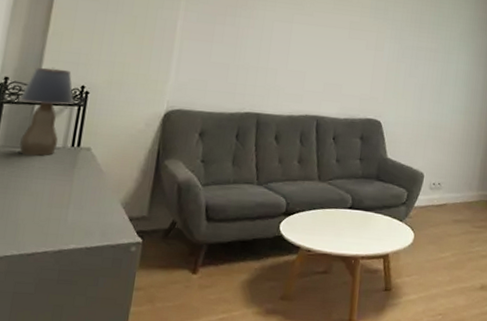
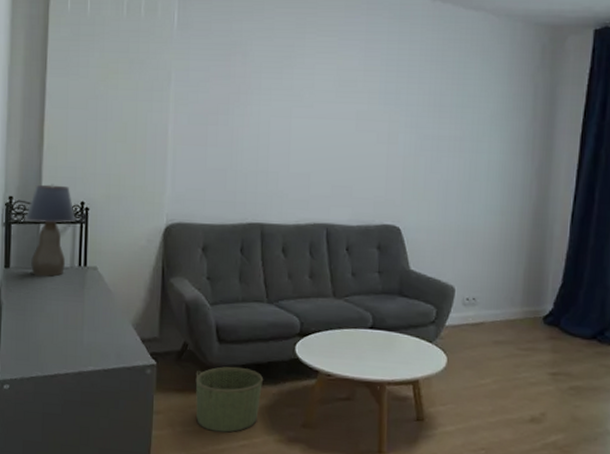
basket: none [177,243,248,307] -> present [195,366,264,433]

